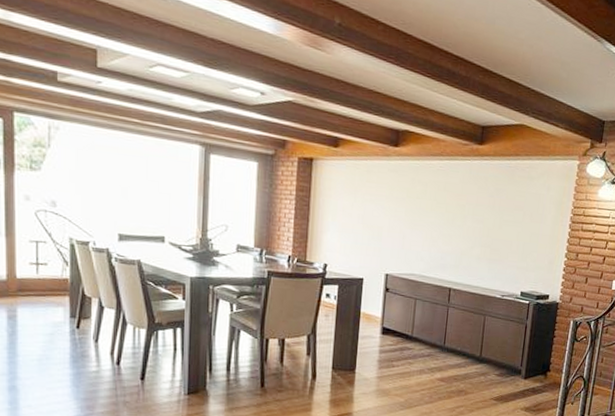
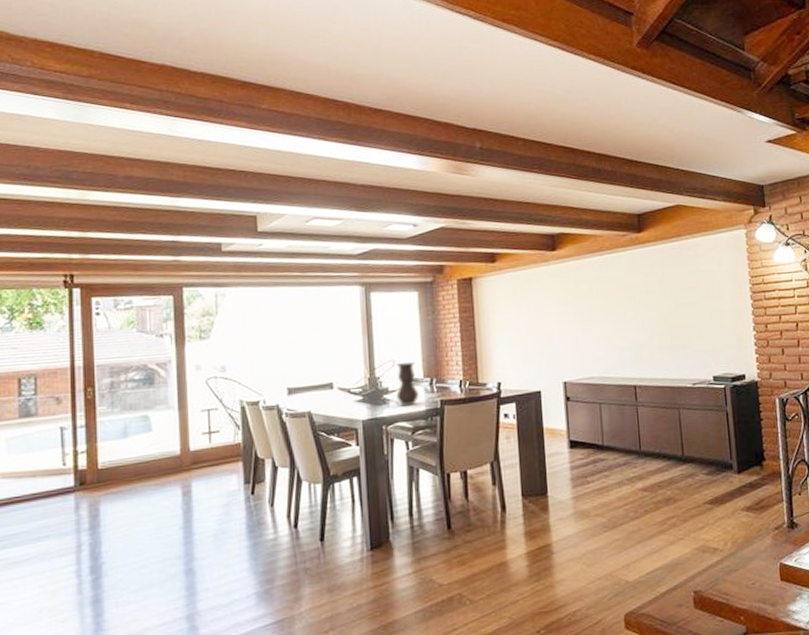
vase: none [226,229,248,272] -> present [396,361,419,407]

